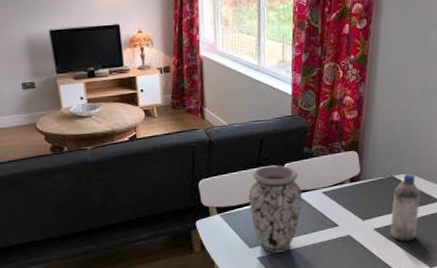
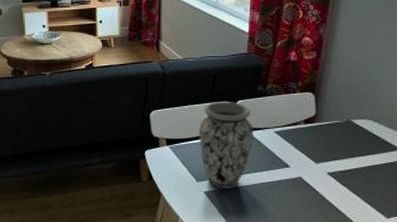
water bottle: present [390,174,420,242] -> none [344,119,379,189]

